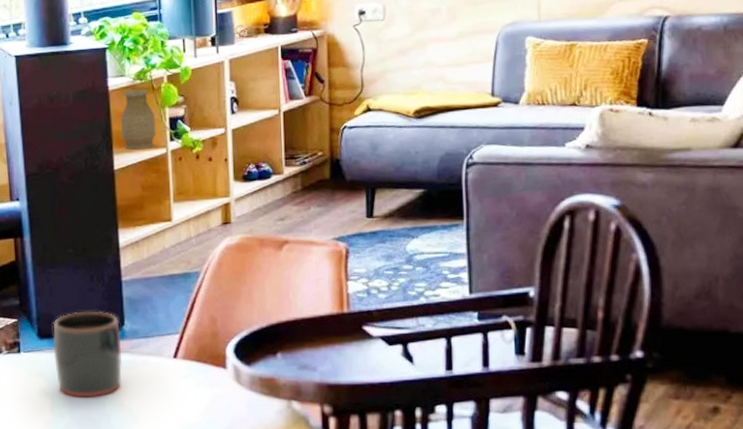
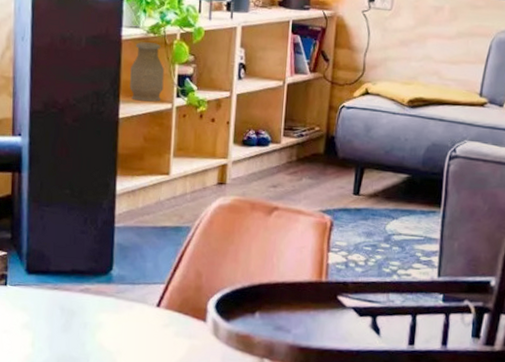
mug: present [52,310,123,398] -> none [39,251,109,336]

